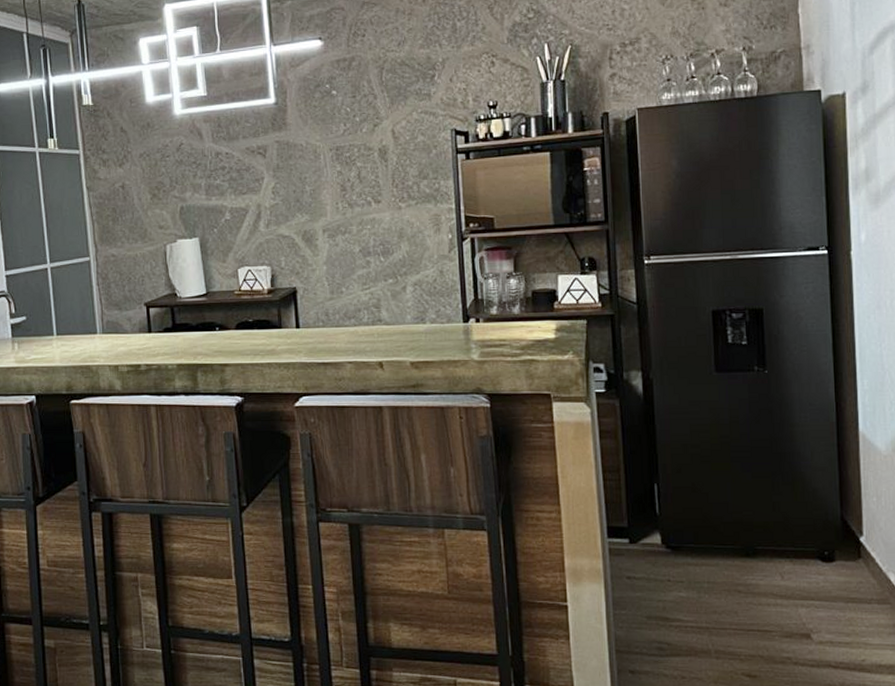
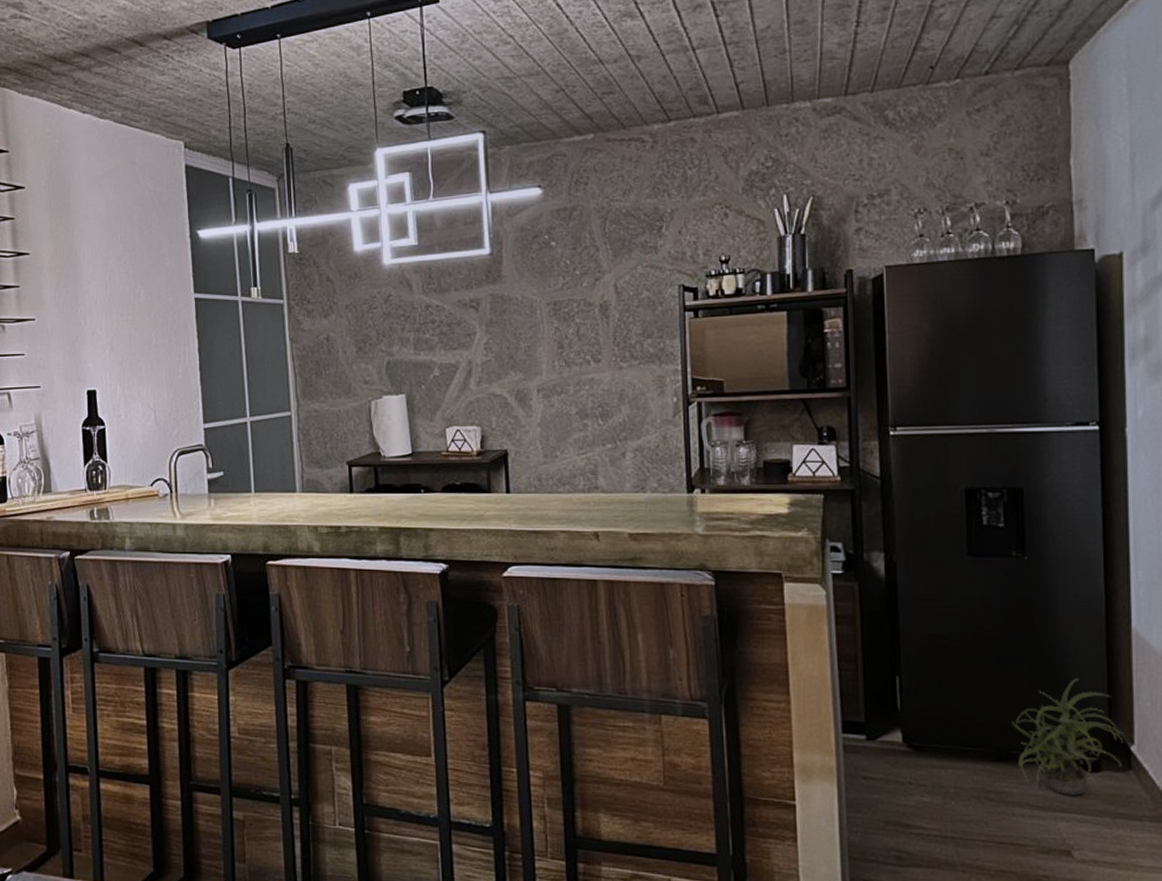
potted plant: none [757,479,854,584] -> present [1012,678,1124,796]

